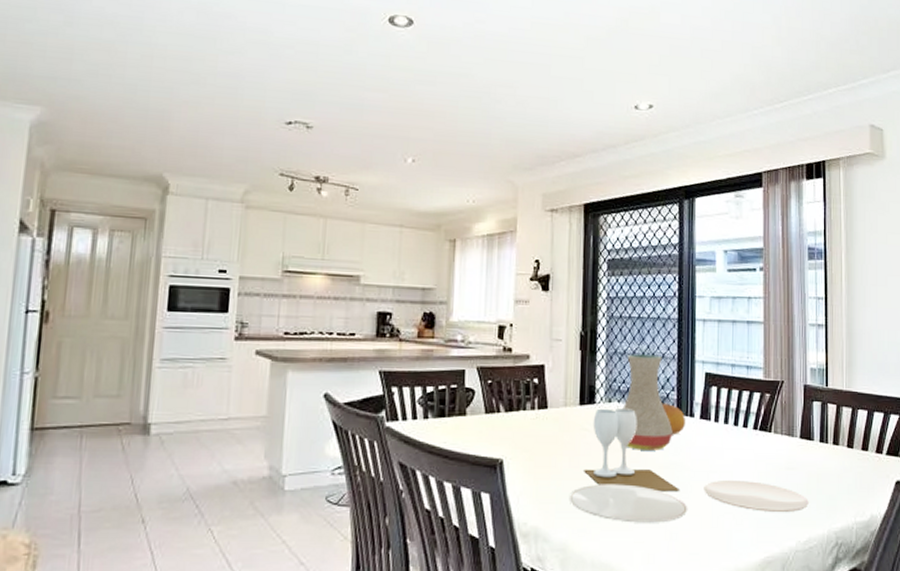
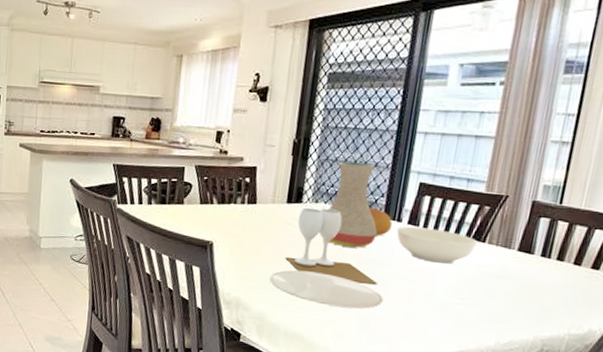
bowl: none [690,421,764,459] -> present [396,226,477,264]
plate: present [704,479,809,513] -> none [402,279,517,317]

